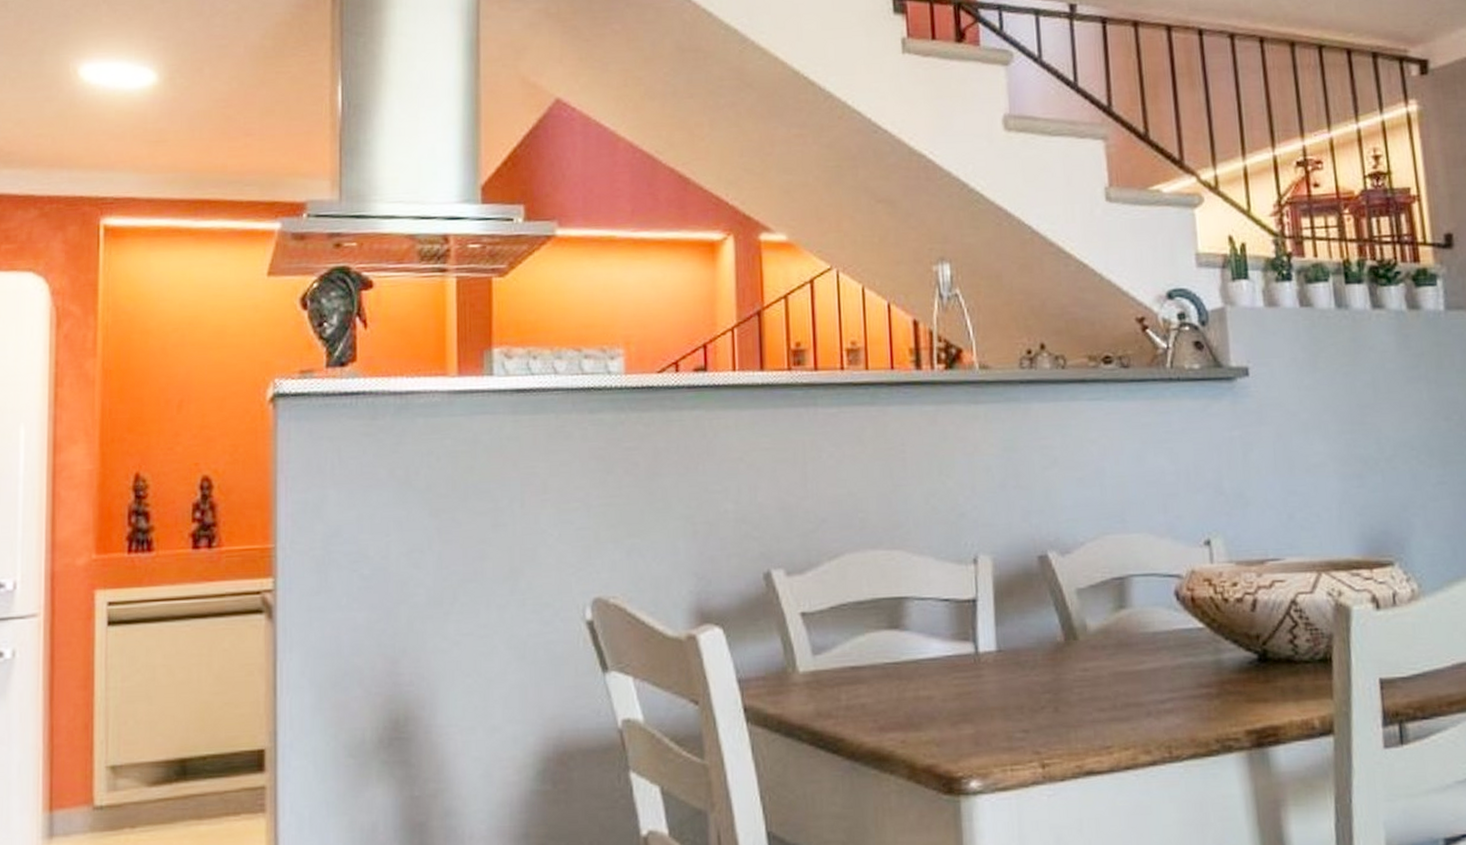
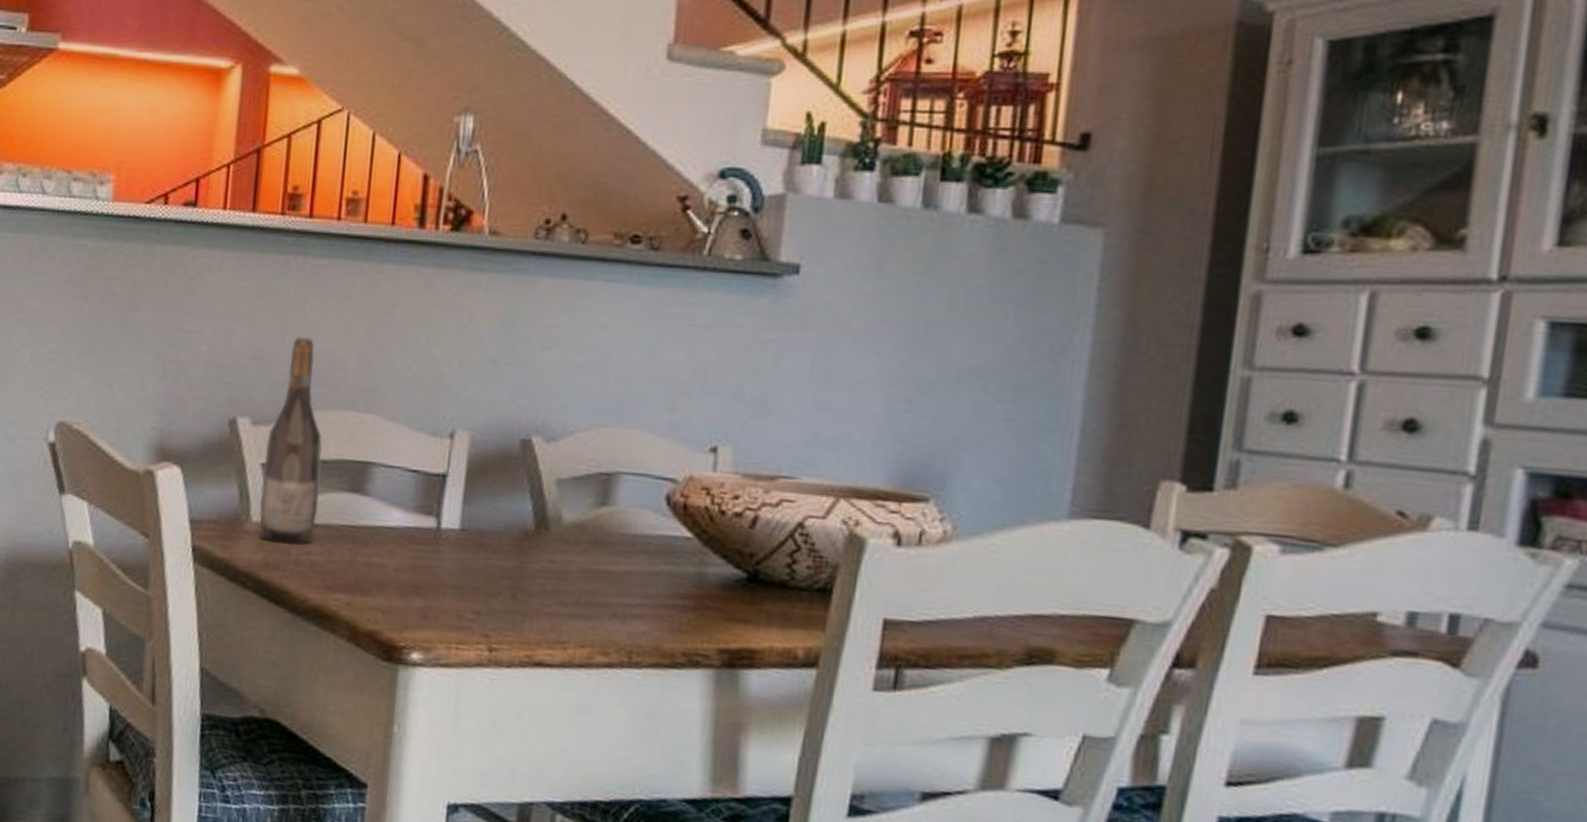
wine bottle: none [803,484,862,690] -> present [259,337,323,544]

